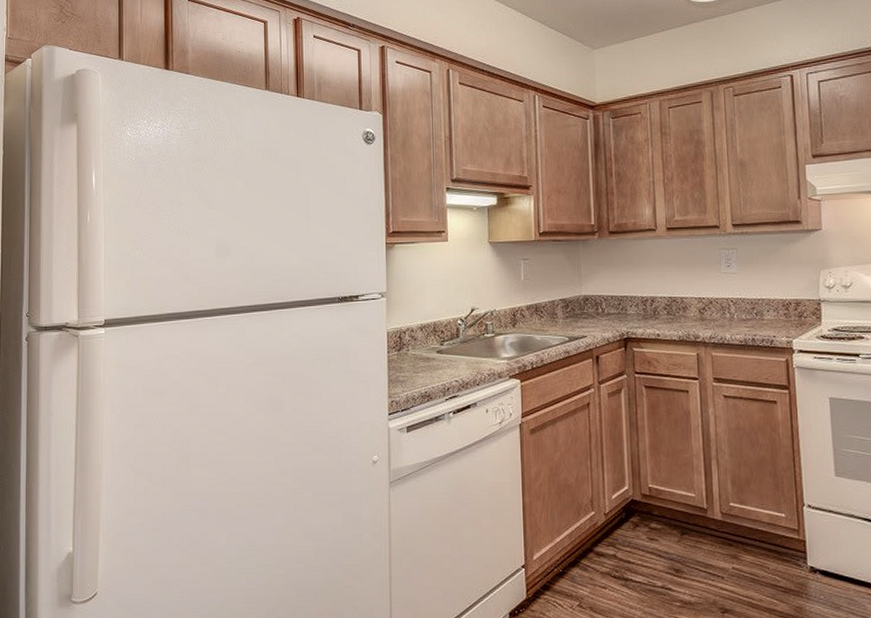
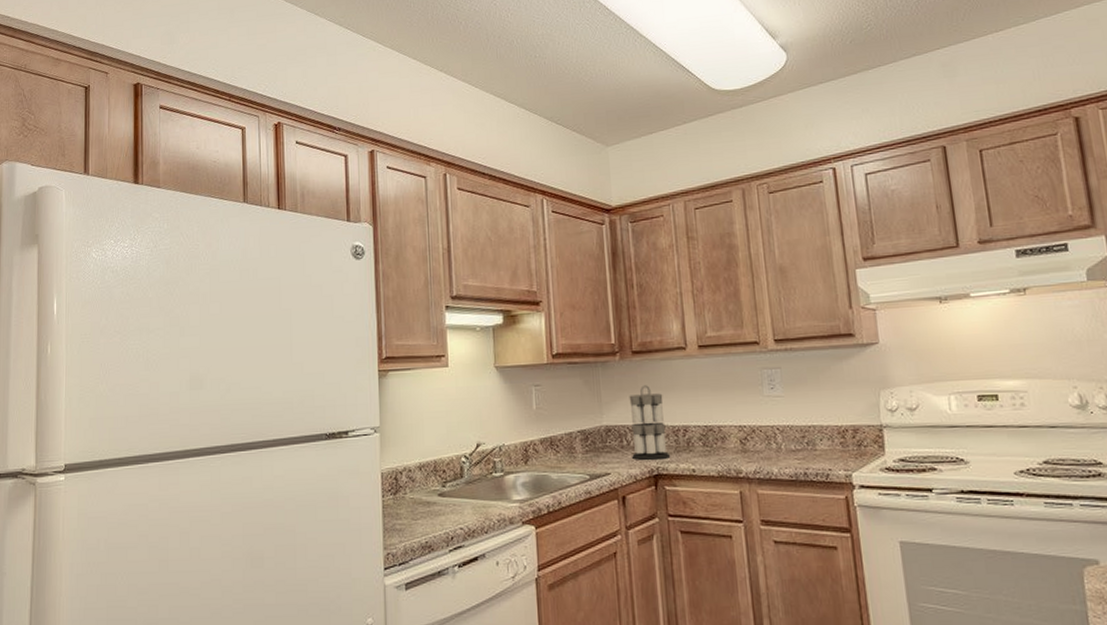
spice rack: none [605,261,638,325] -> present [629,385,670,460]

